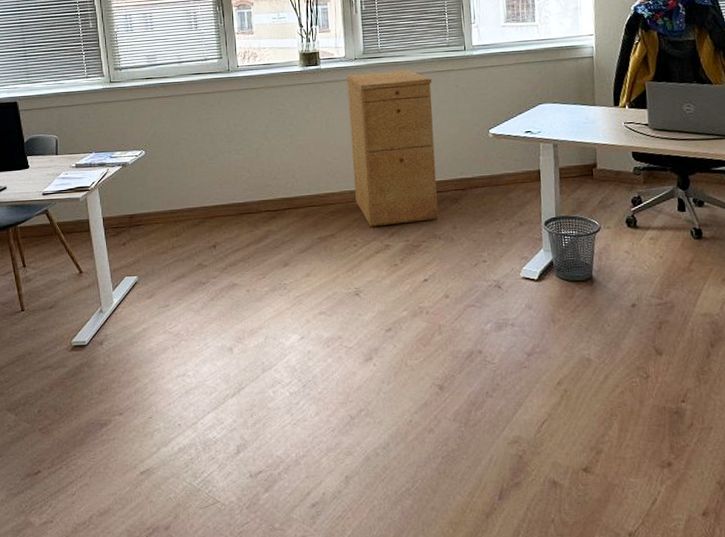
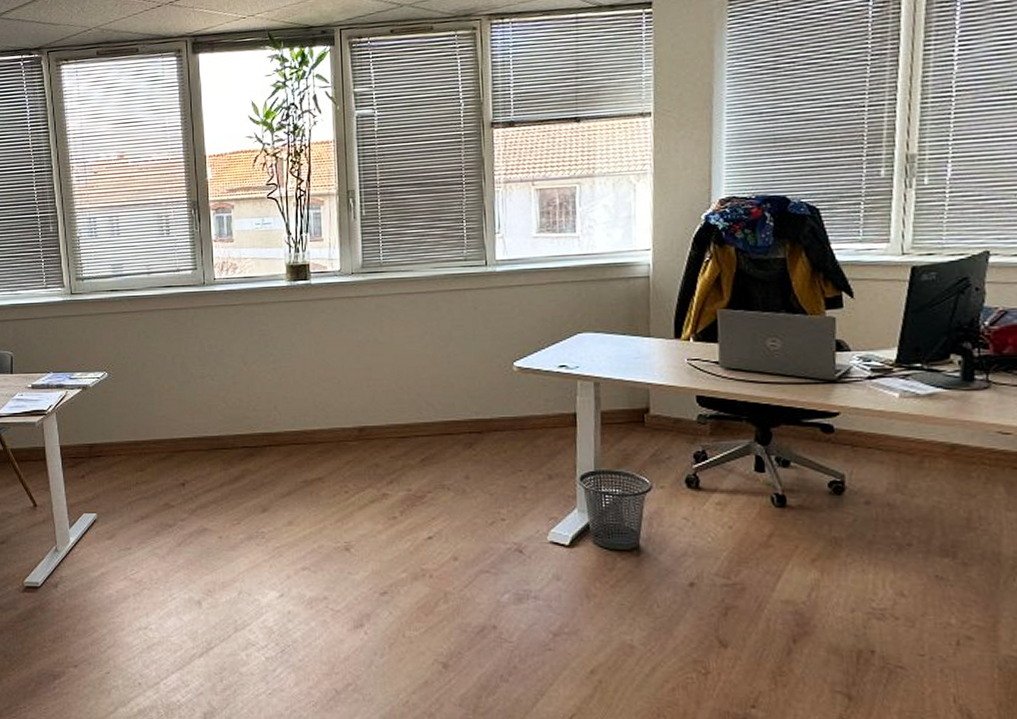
filing cabinet: present [346,70,439,227] -> none [341,288,448,471]

